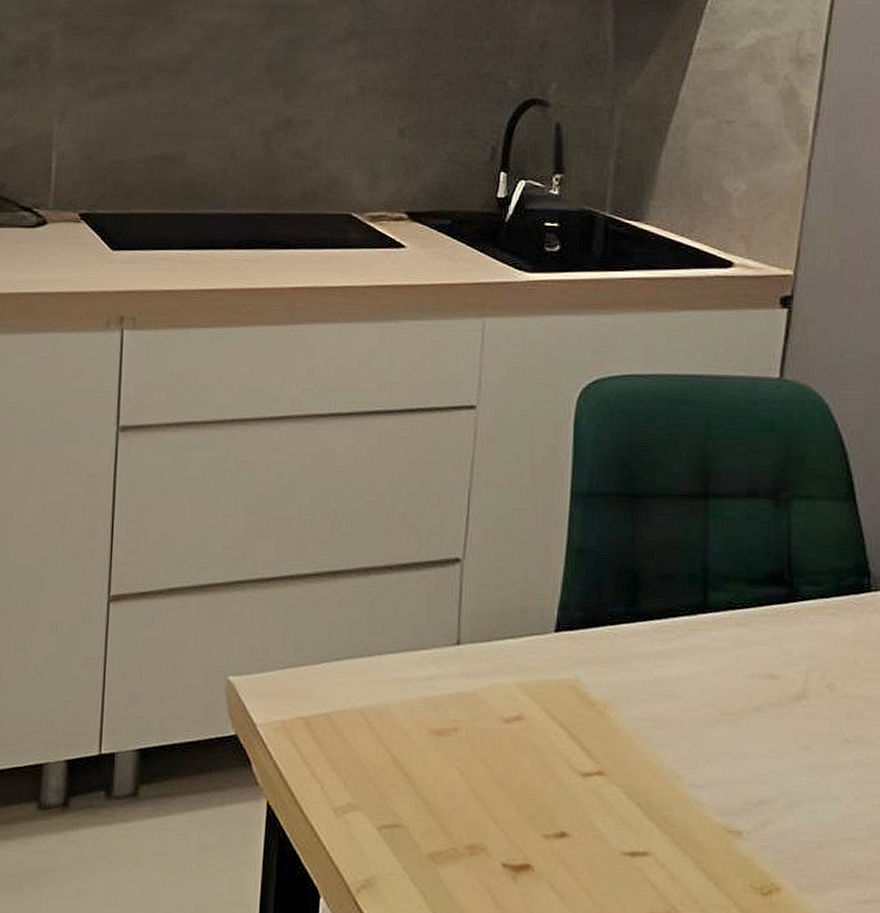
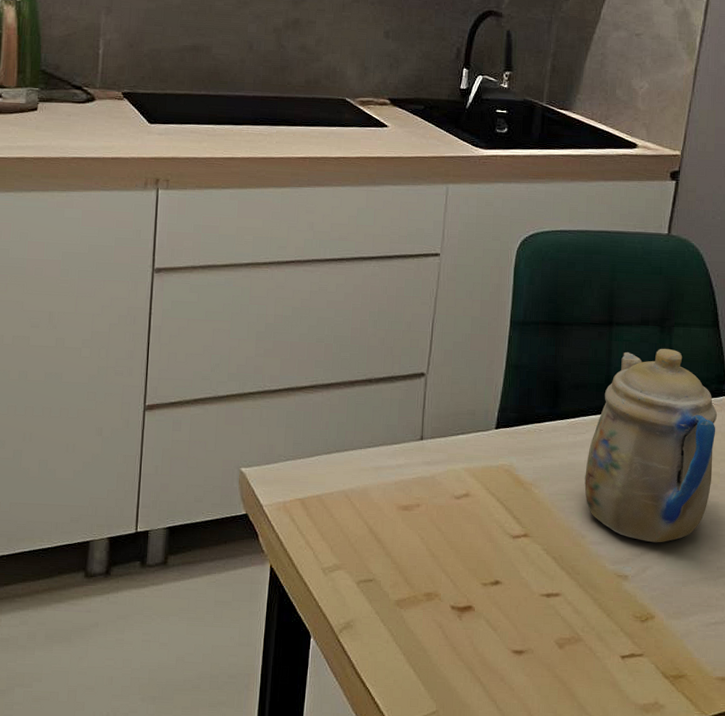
teapot: none [677,528,859,789] -> present [584,348,718,543]

